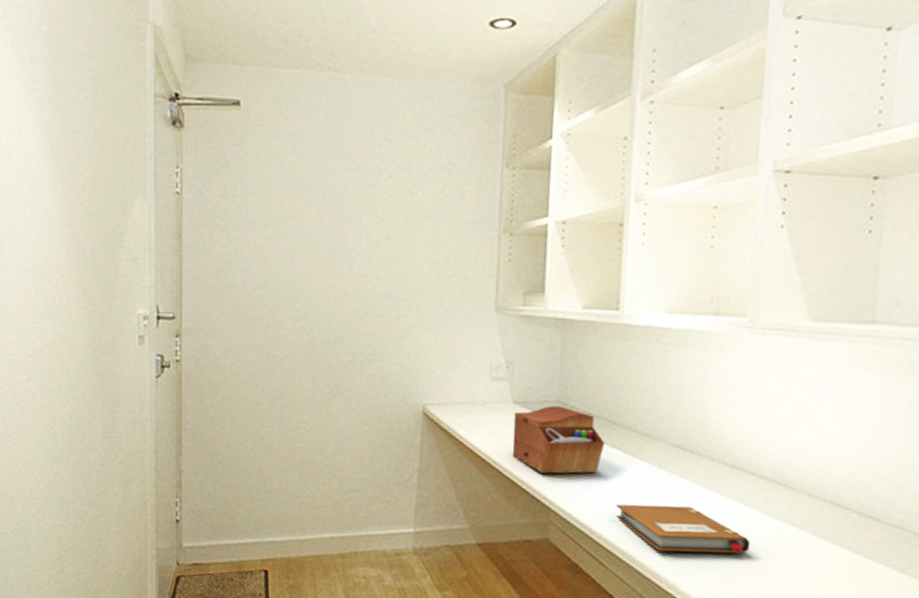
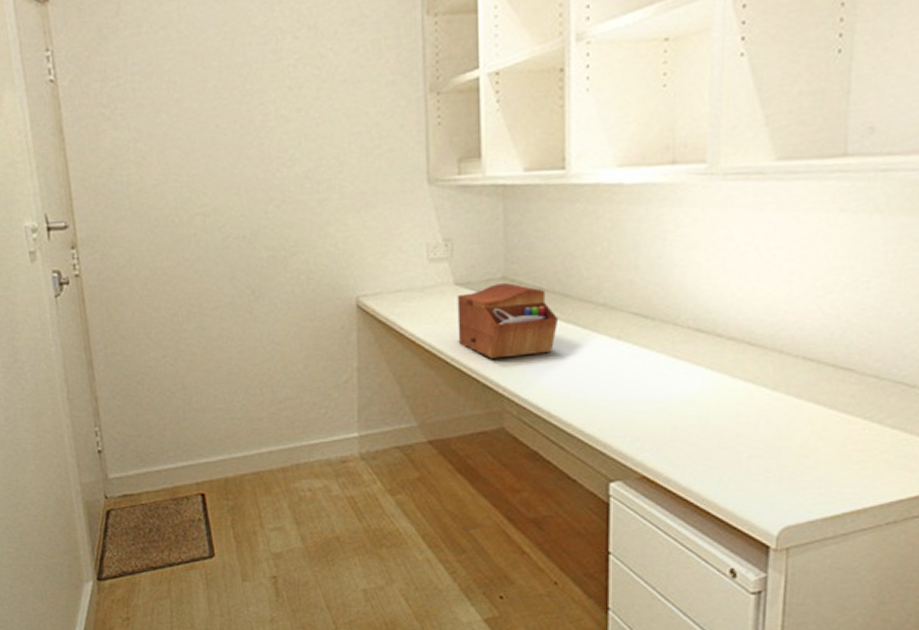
notebook: present [615,504,751,554] -> none [574,378,720,428]

